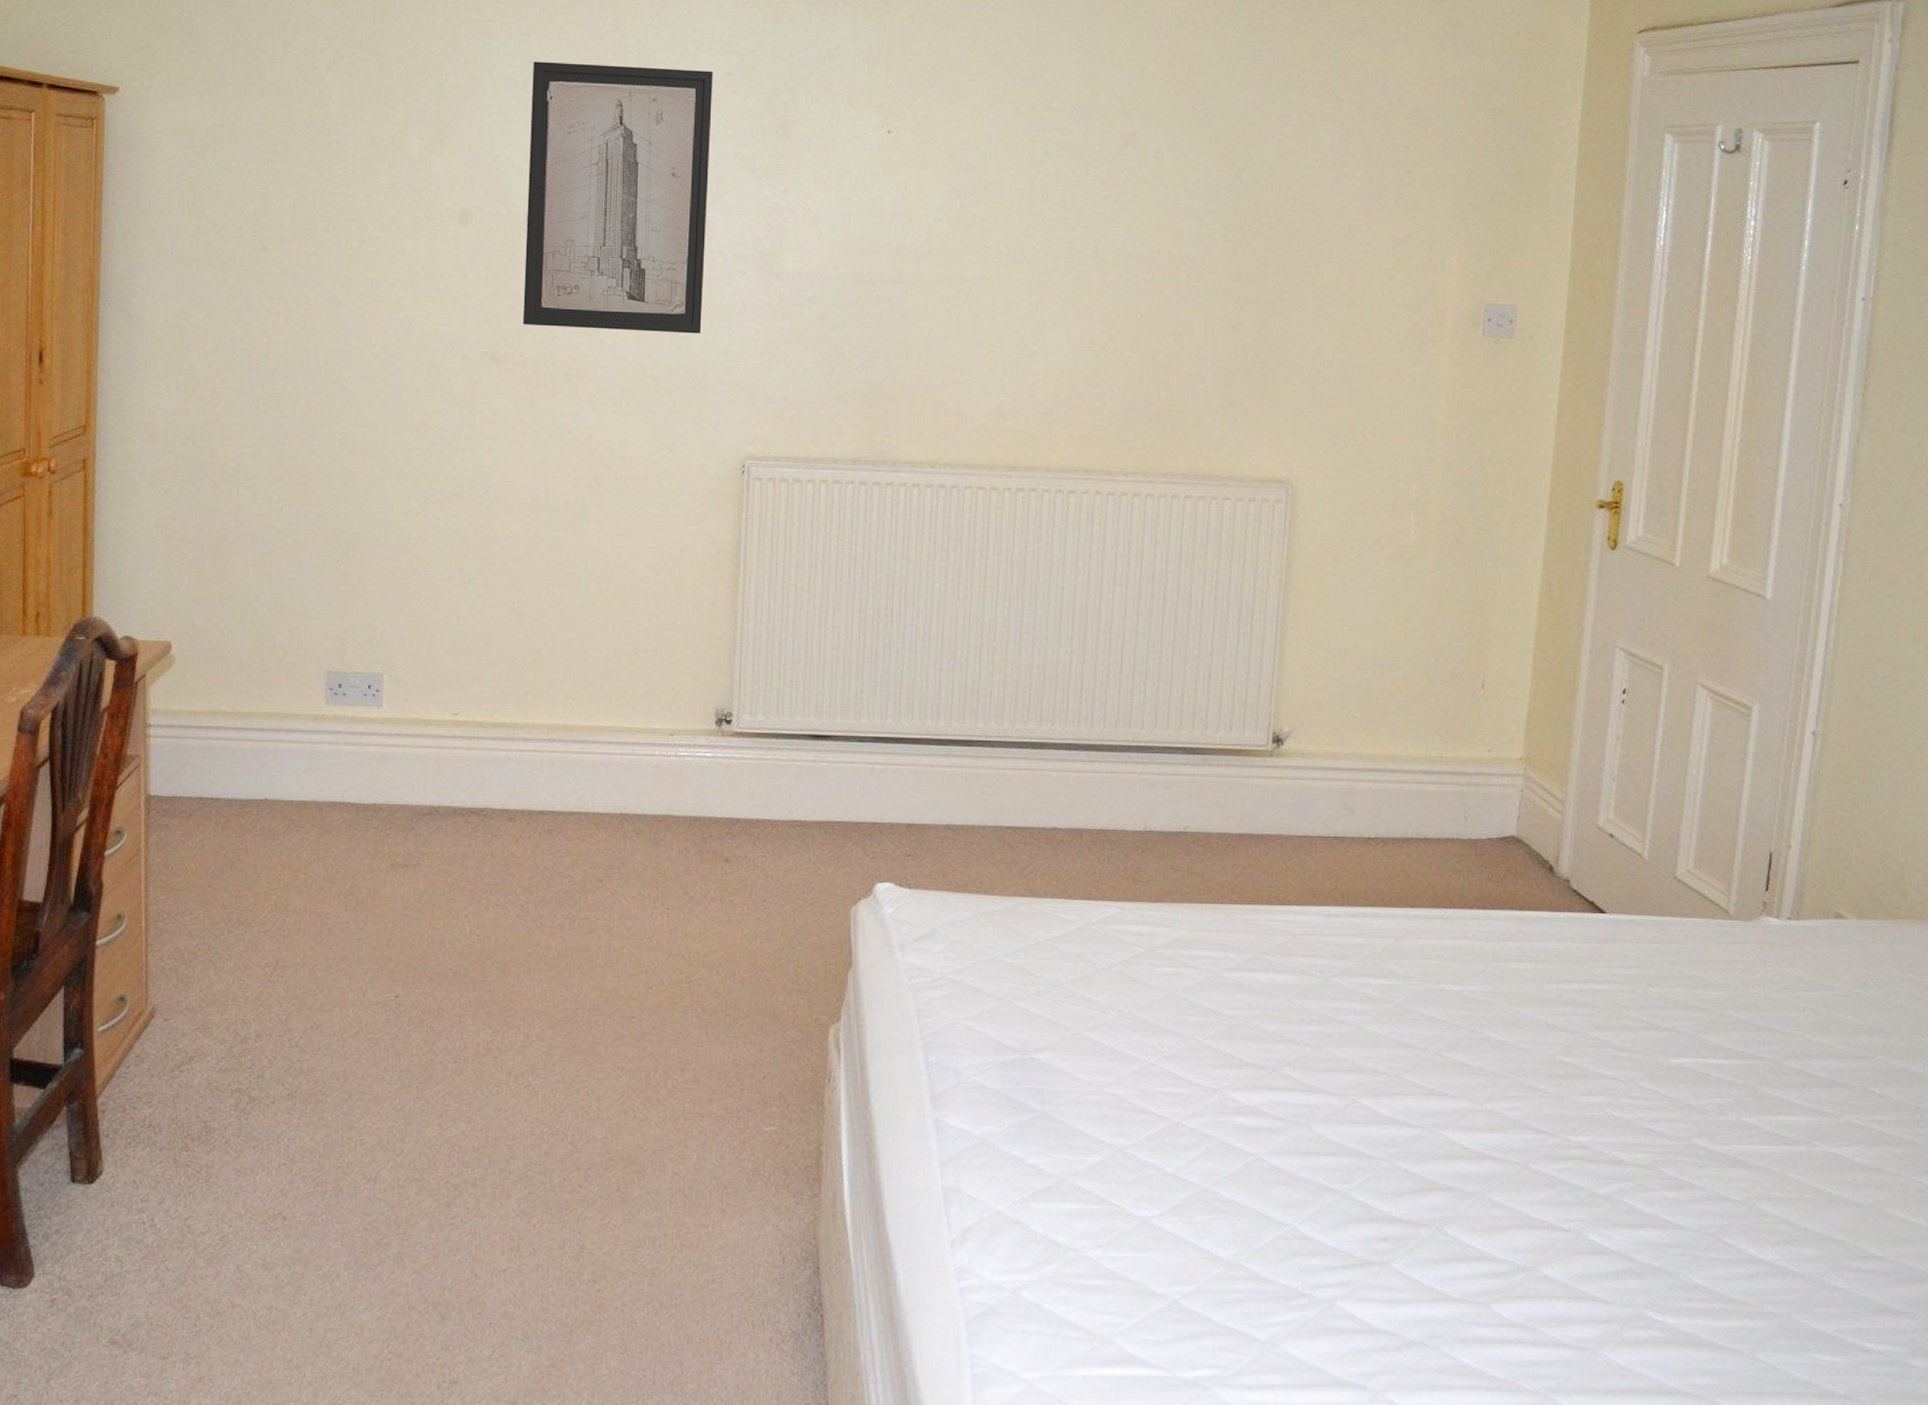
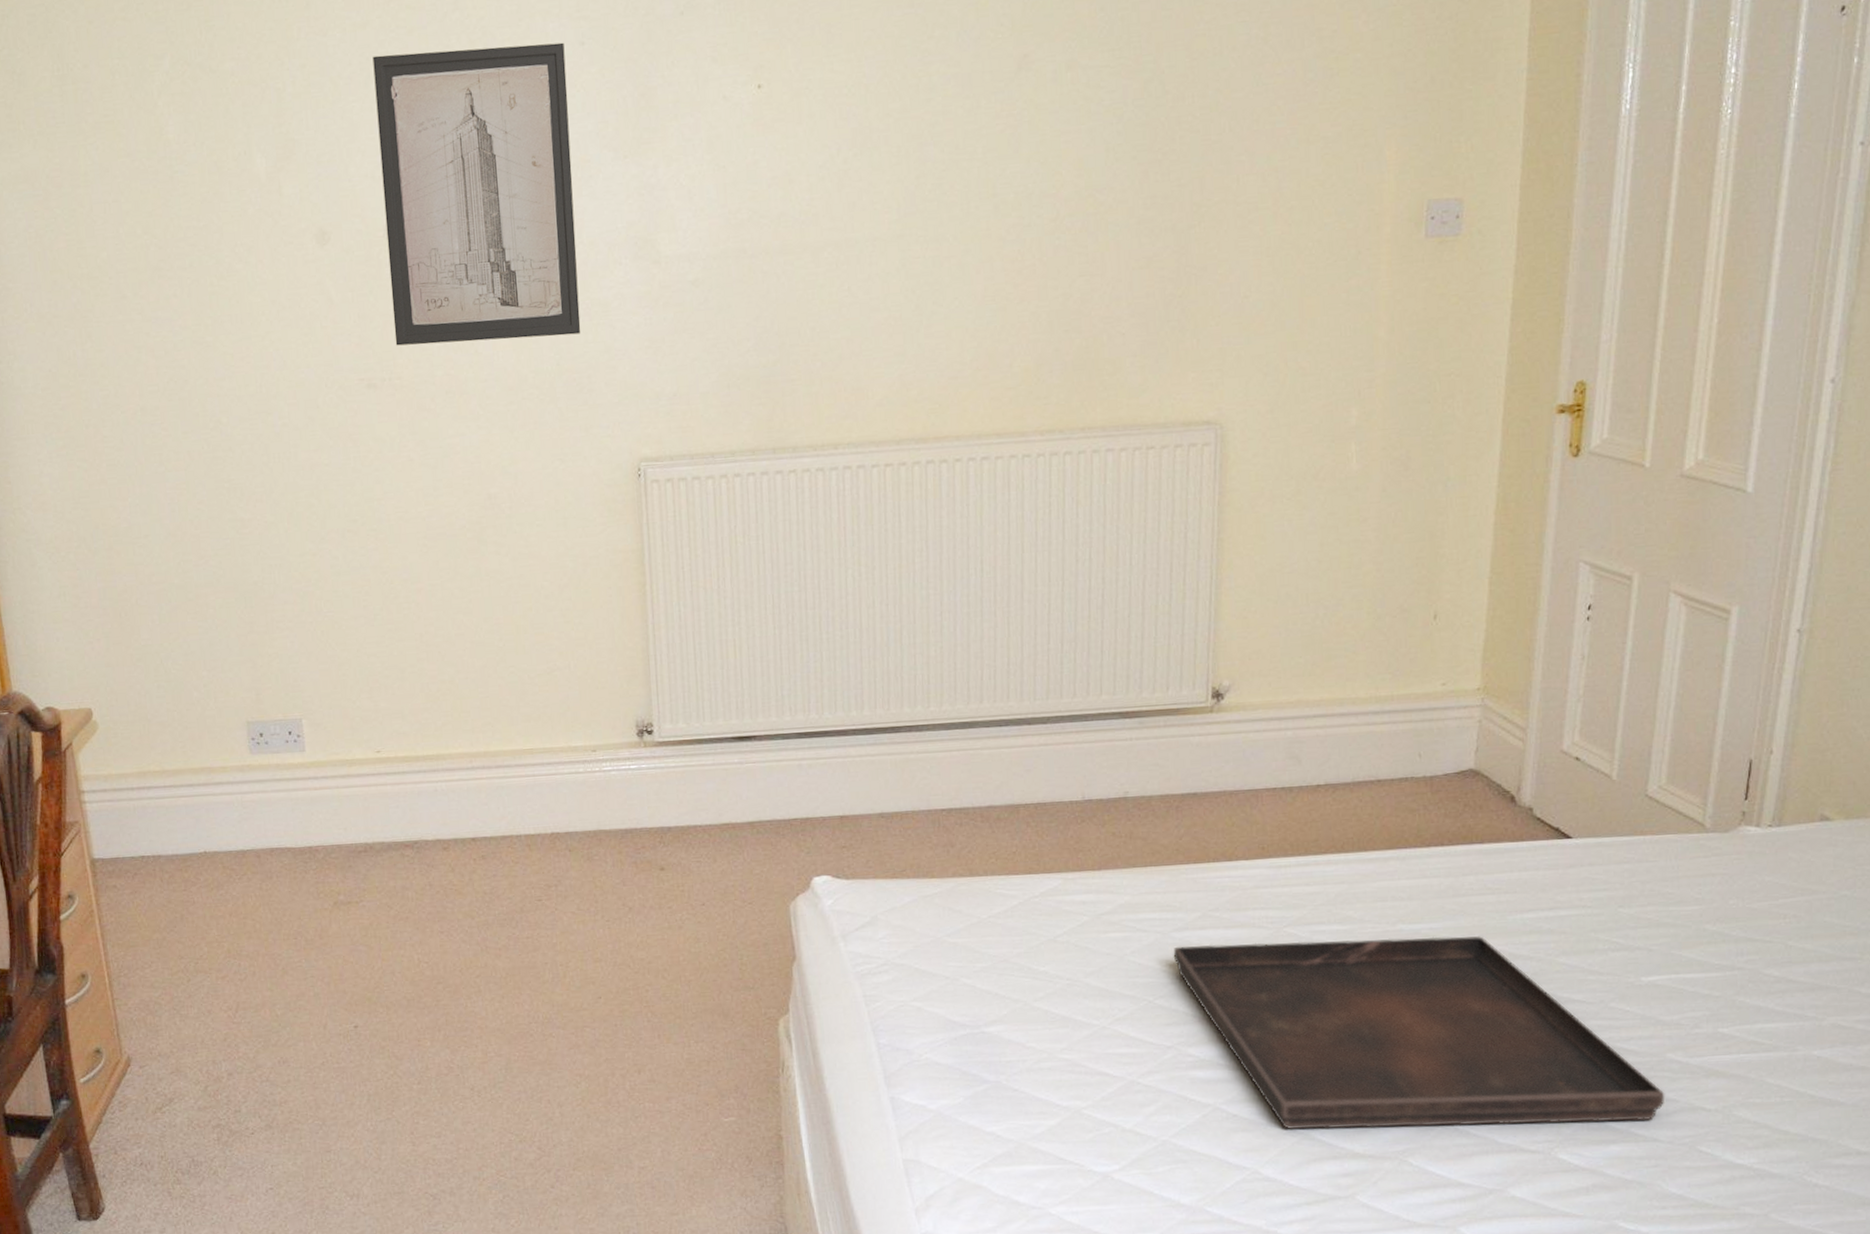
serving tray: none [1223,987,1692,1206] -> present [1173,936,1665,1130]

